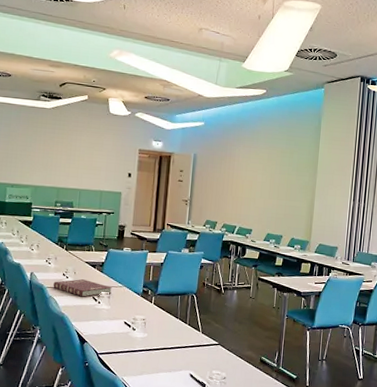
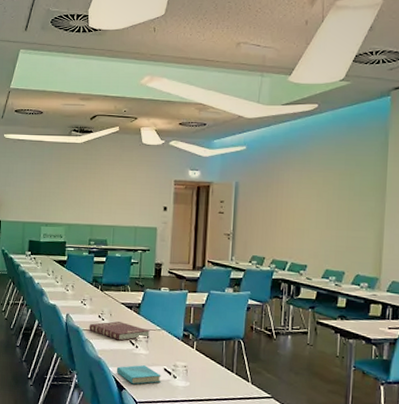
book: none [79,319,122,338] -> present [116,365,161,385]

